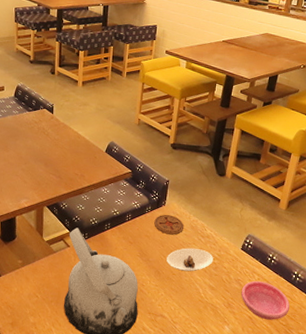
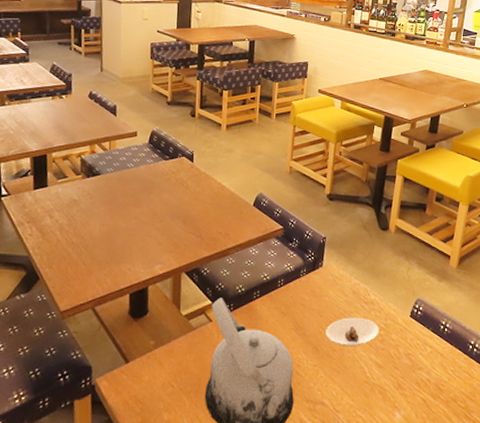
coaster: present [154,215,184,235] -> none [310,278,344,302]
saucer: present [241,280,290,320] -> none [412,354,468,402]

